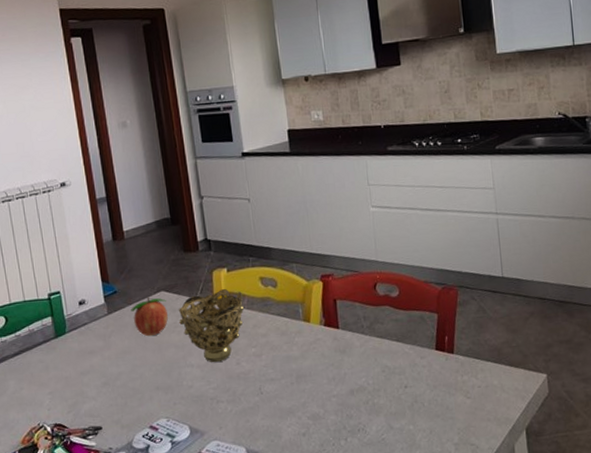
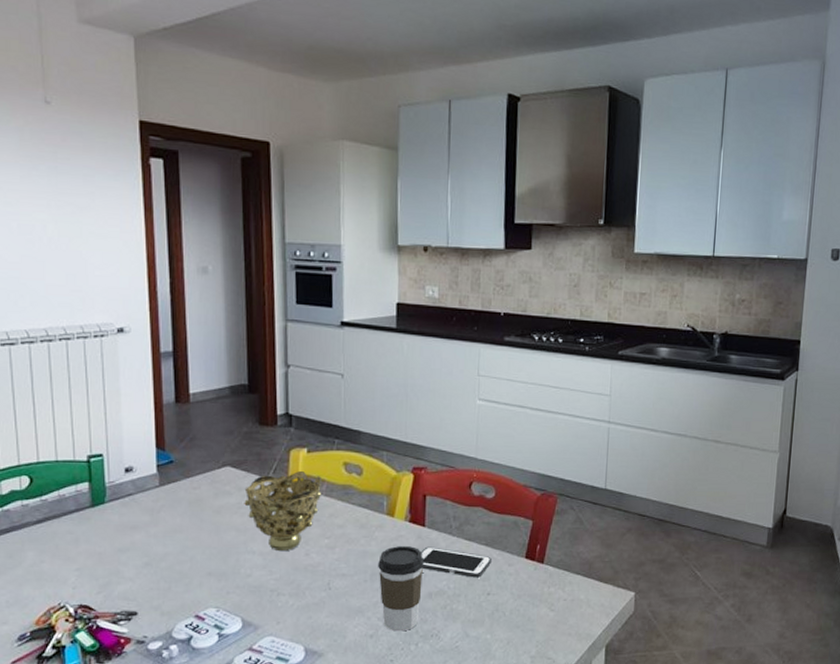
fruit: present [131,297,168,337] -> none [188,471,231,516]
coffee cup: none [301,348,344,429] -> present [378,546,425,632]
cell phone: none [338,346,404,373] -> present [421,546,491,578]

